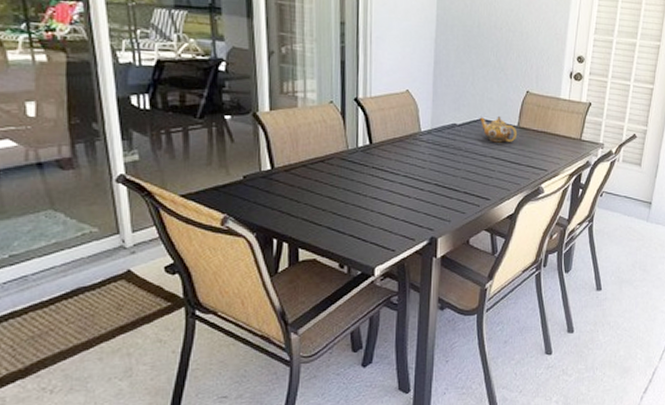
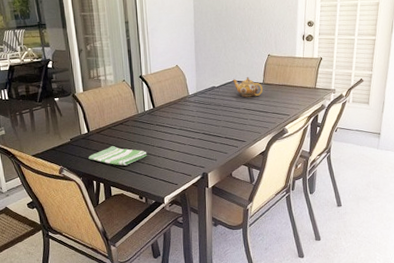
dish towel: none [268,191,356,220] -> present [88,146,147,166]

